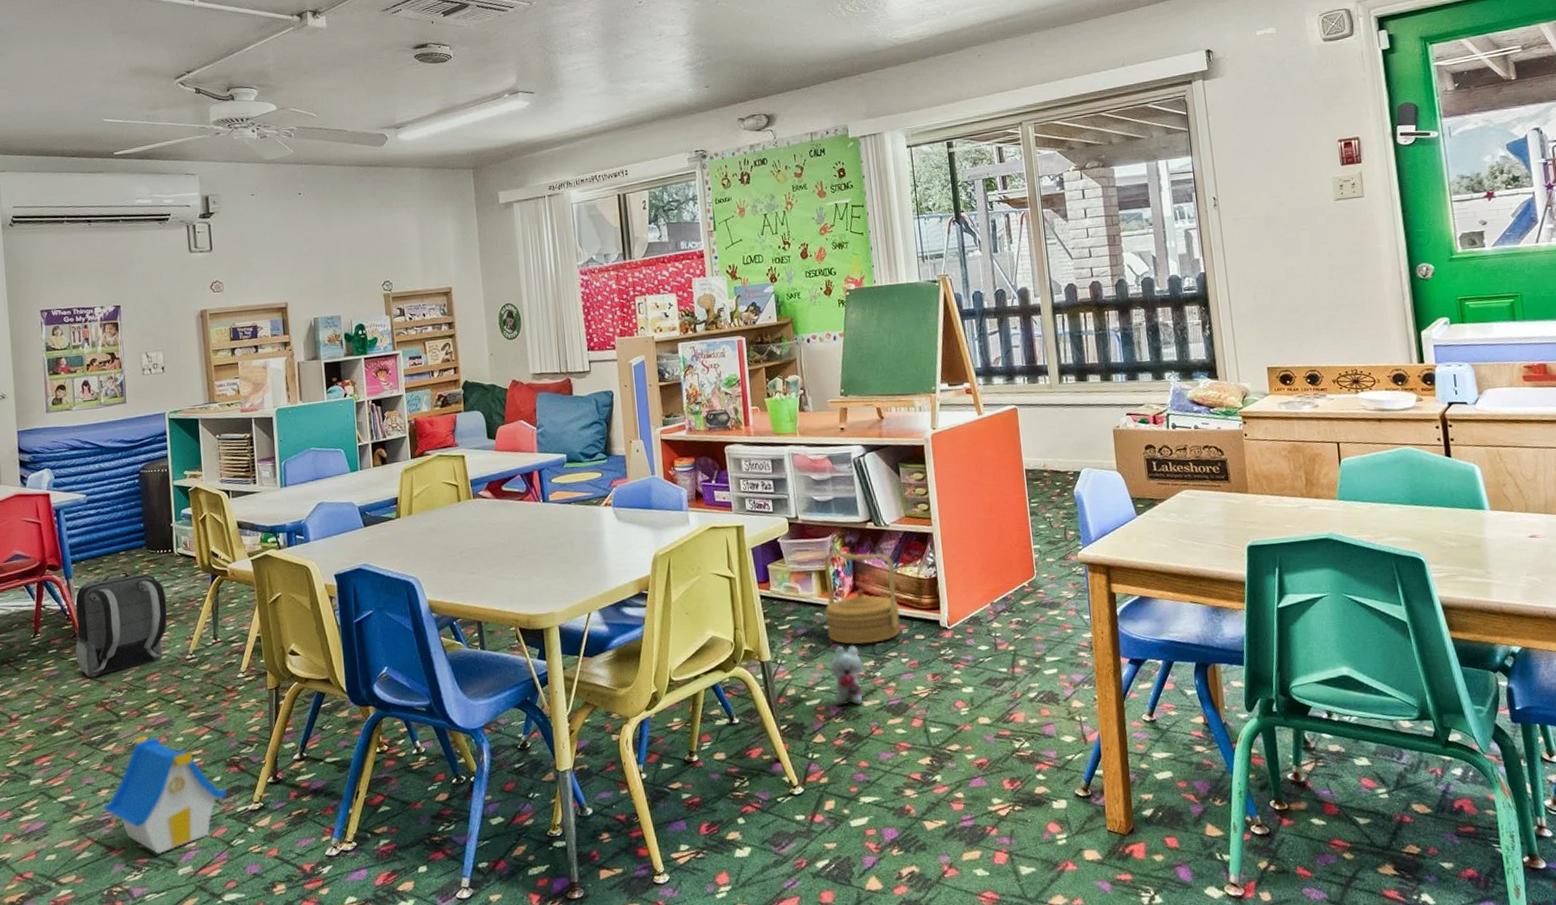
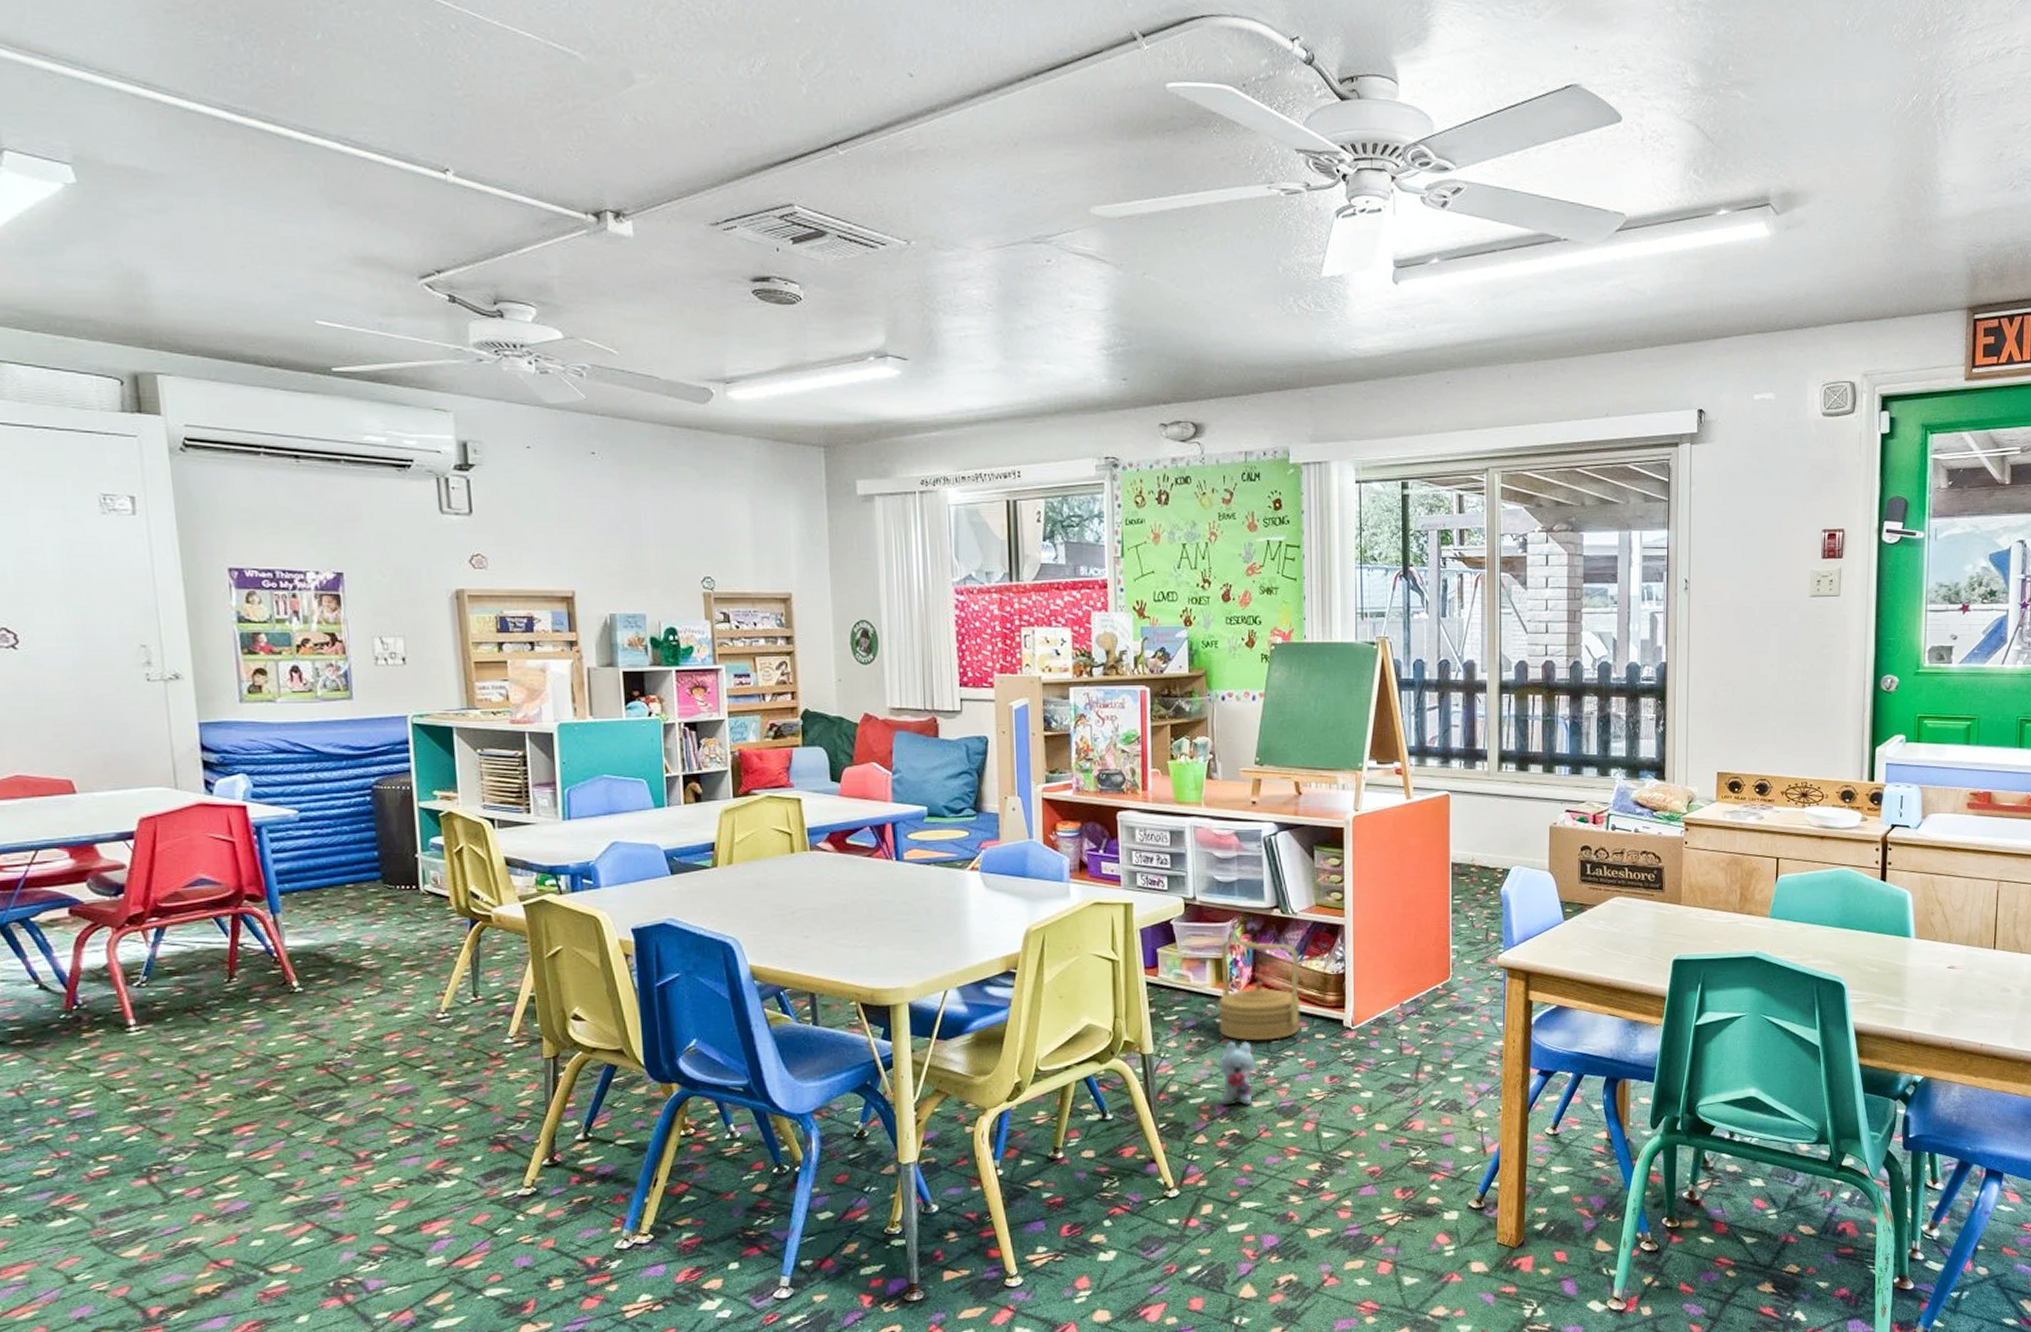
backpack: present [75,572,168,678] -> none [285,909,412,1035]
toy house: present [102,735,227,854] -> none [326,1105,490,1242]

